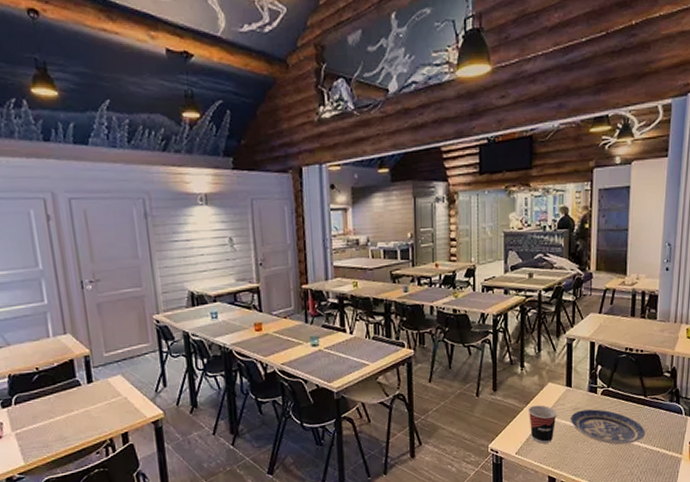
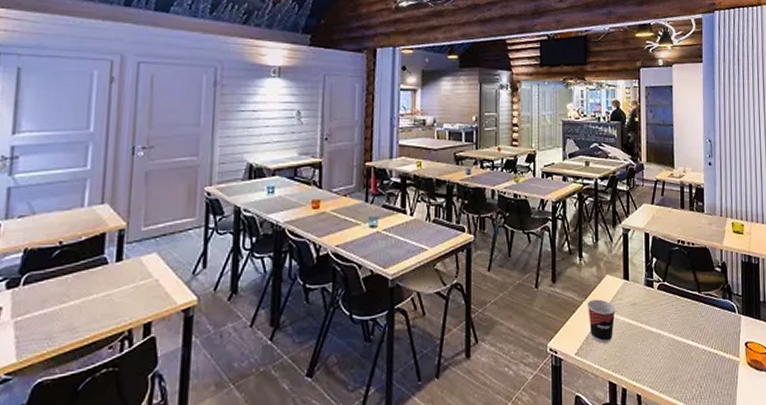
plate: present [570,409,646,445] -> none [628,305,703,346]

